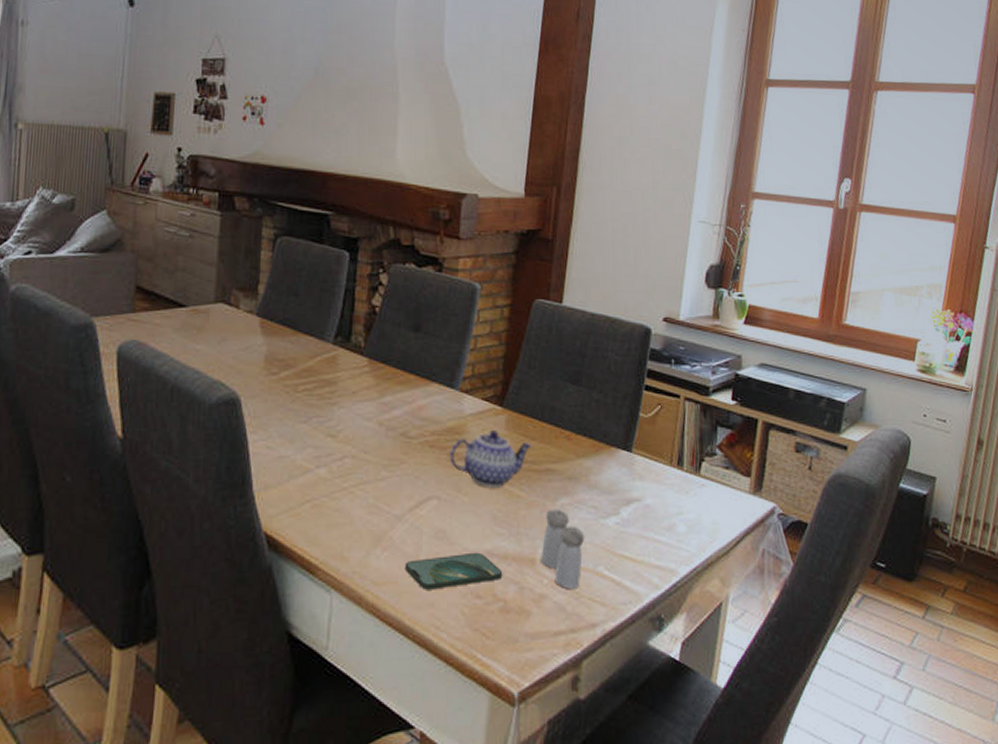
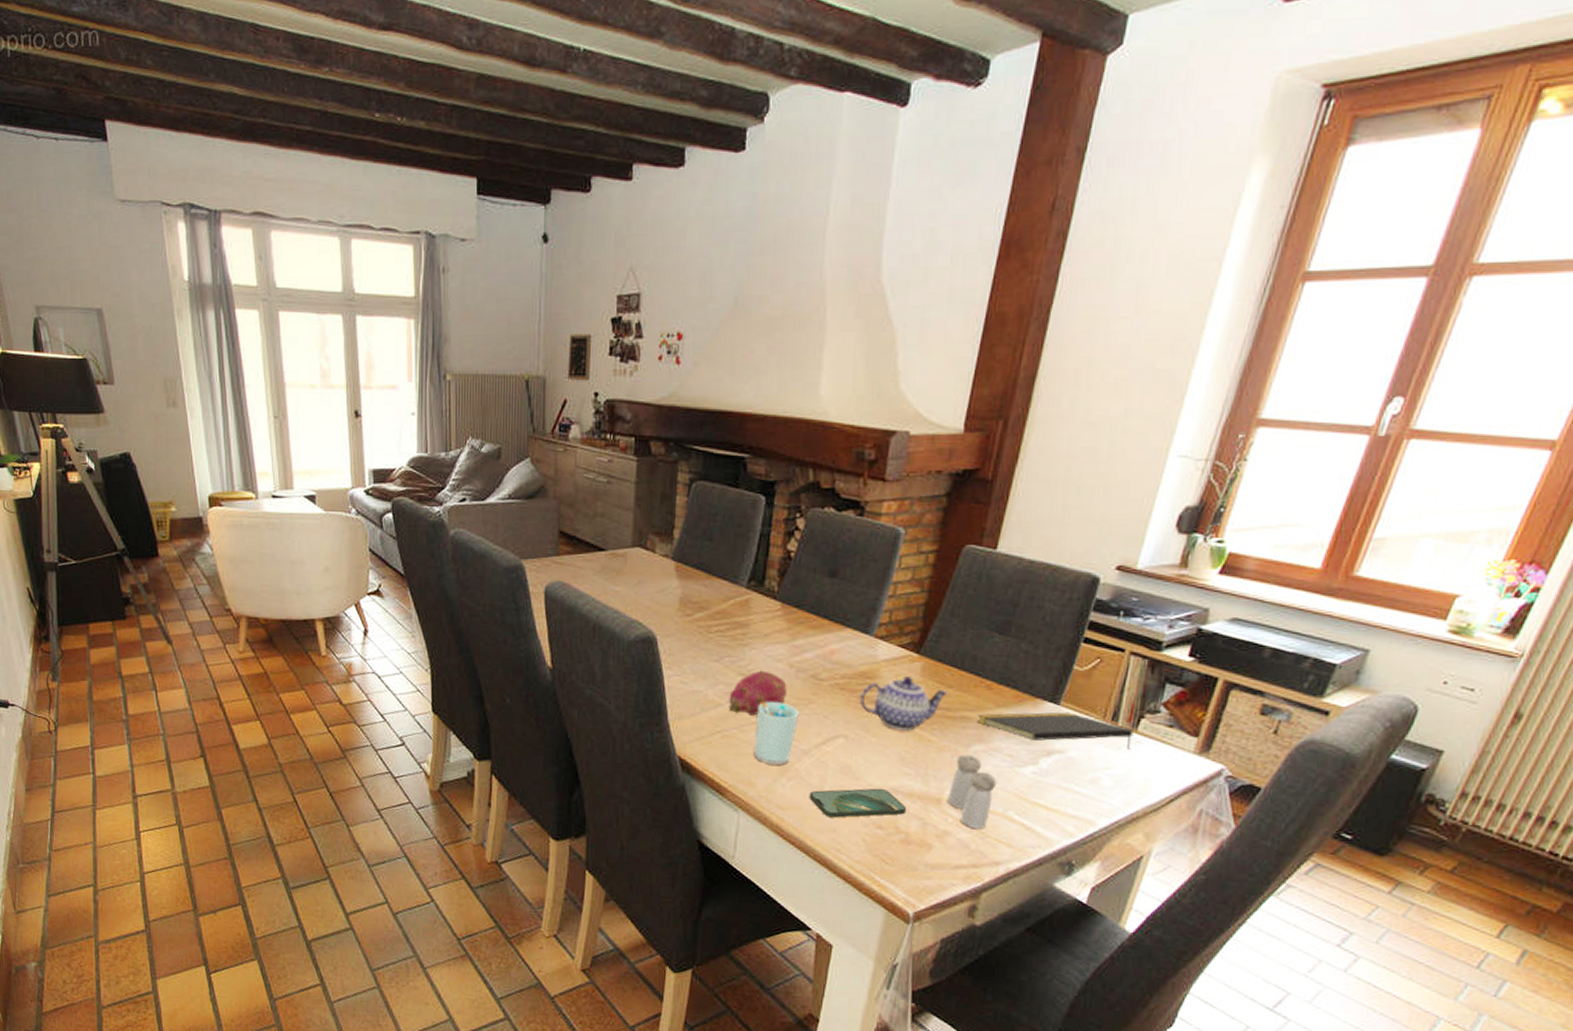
fruit: none [318,430,377,481] -> present [728,670,787,716]
cup: none [346,465,390,536] -> present [754,702,799,766]
notepad: none [561,459,697,495] -> present [977,712,1134,751]

